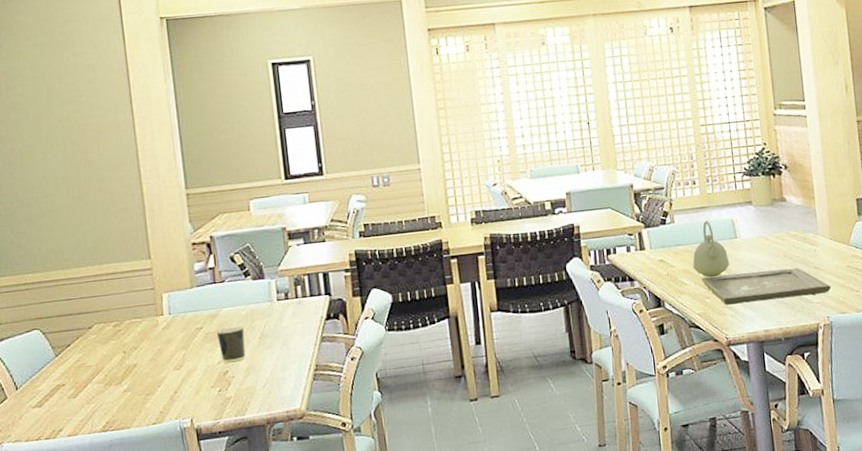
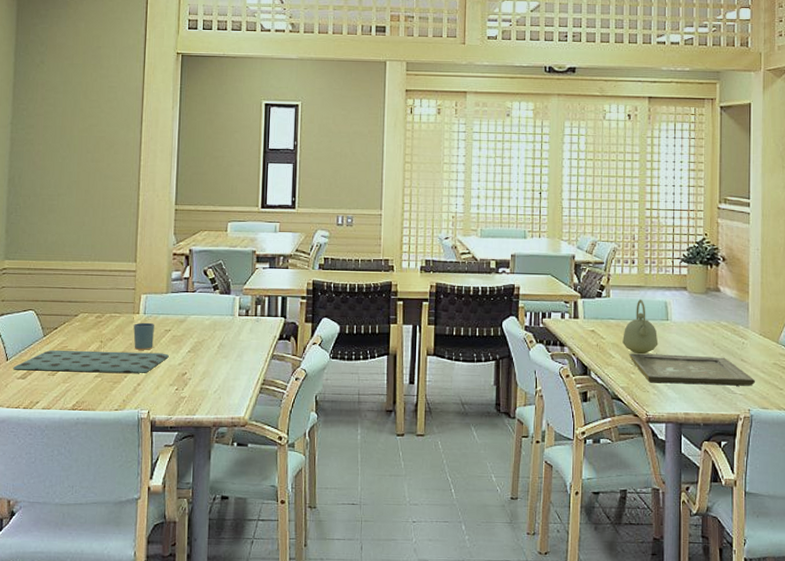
placemat: none [25,353,205,399] -> present [13,350,169,373]
mug: none [159,322,186,355] -> present [133,322,154,350]
mug: present [217,327,246,363] -> none [182,334,206,366]

